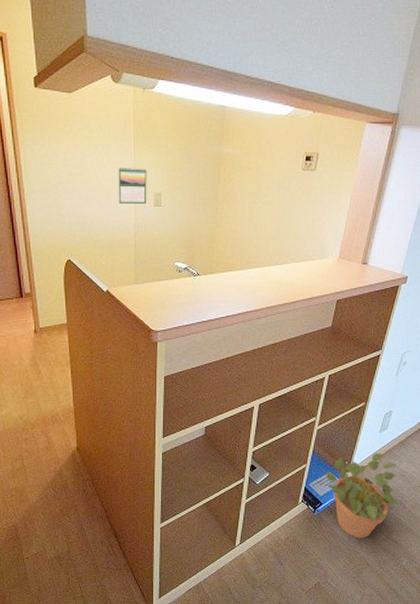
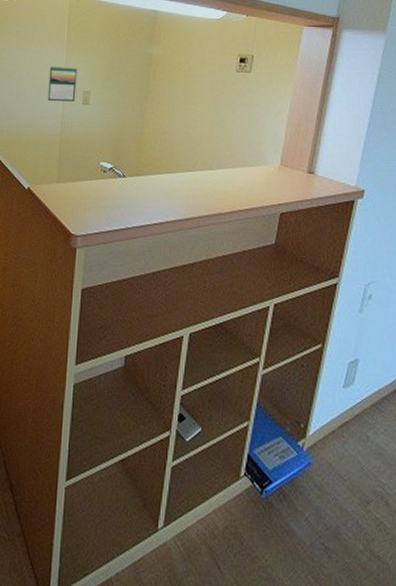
potted plant: present [326,453,398,539] -> none [275,416,377,546]

